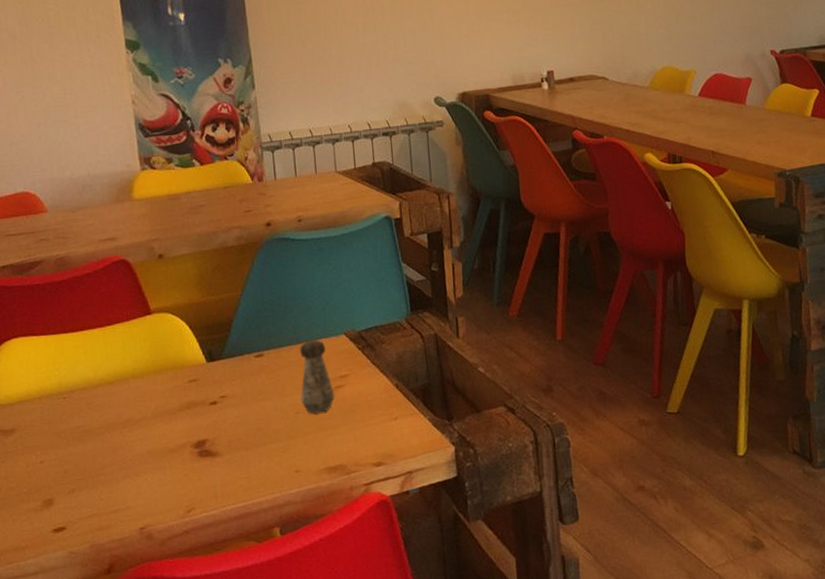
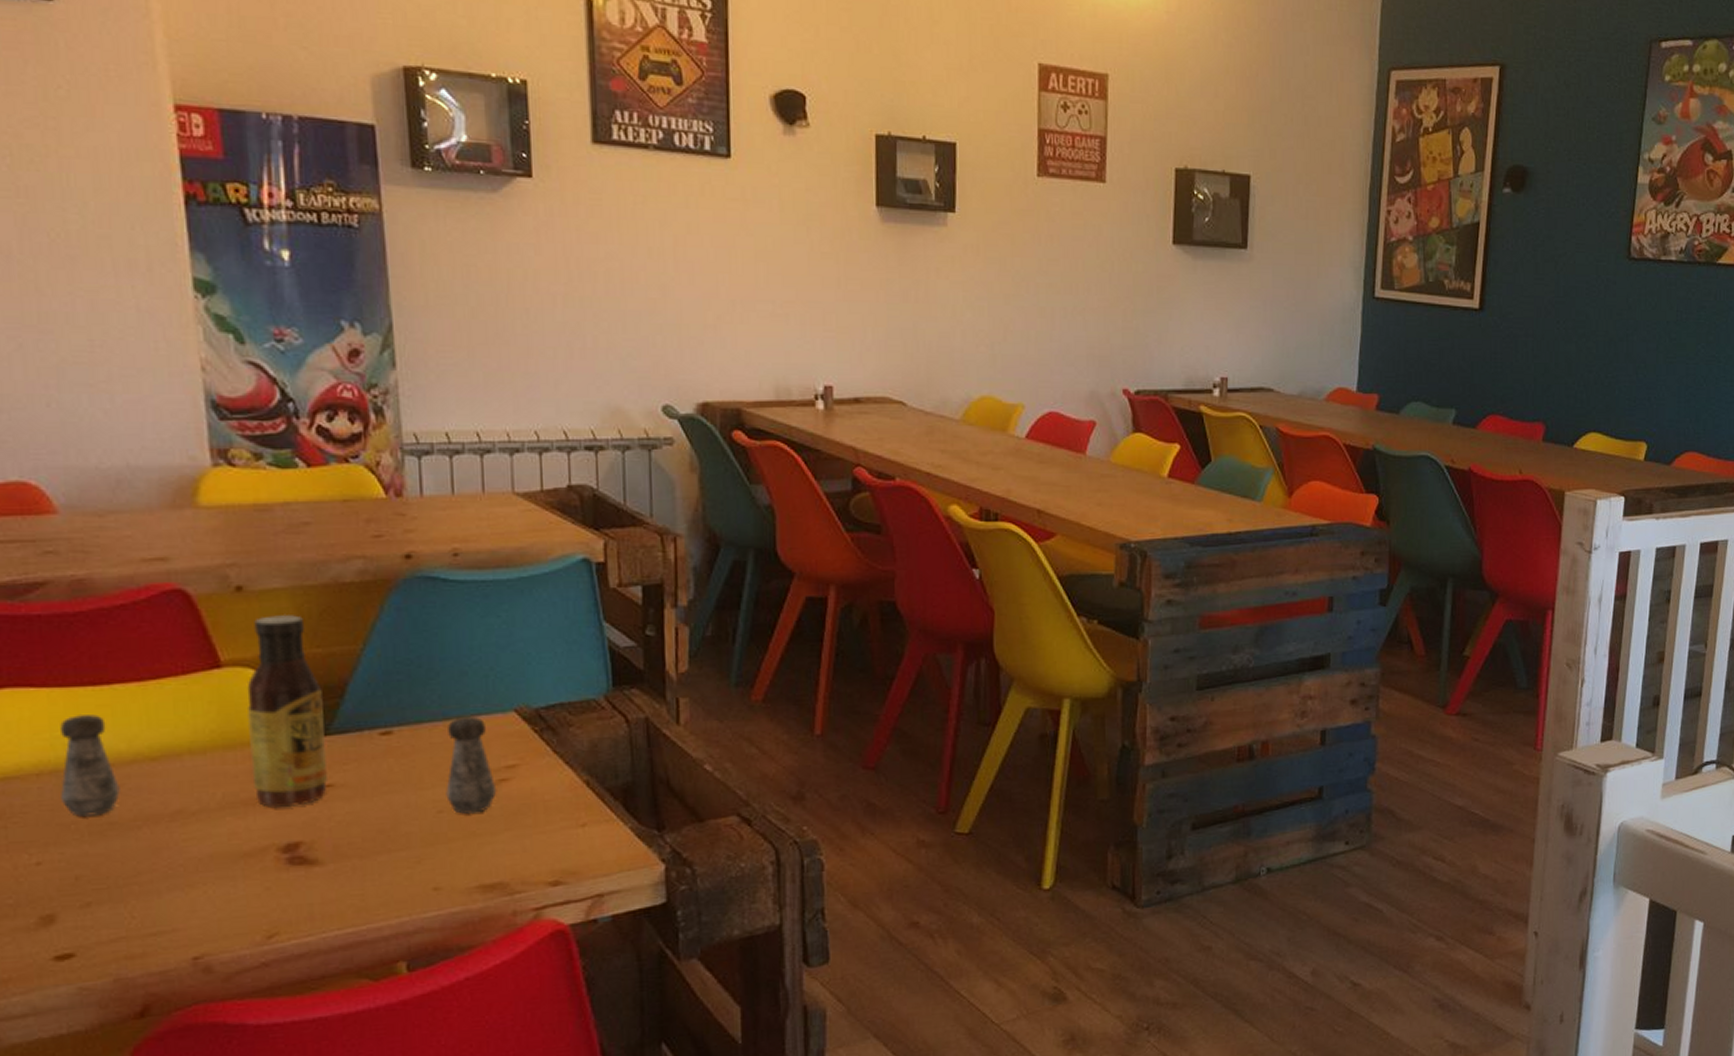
salt shaker: none [53,353,91,427] -> present [60,714,120,817]
sauce bottle: none [168,273,223,416] -> present [246,615,329,809]

